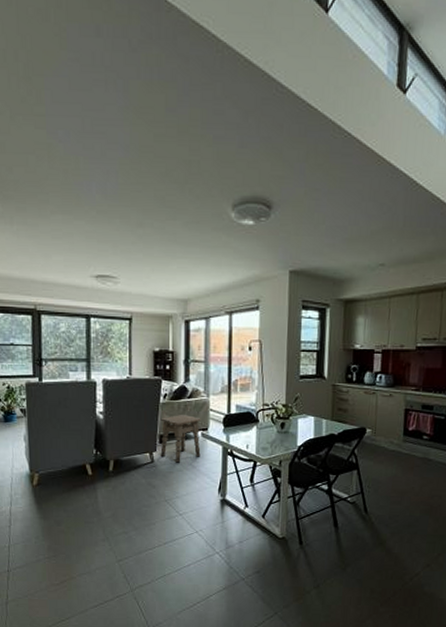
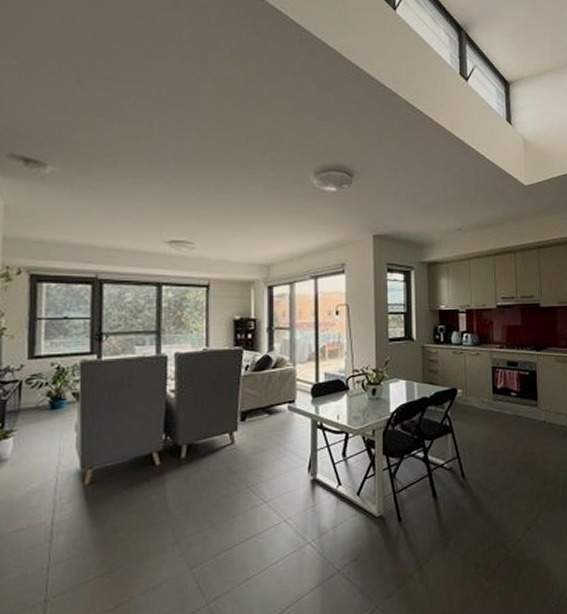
side table: present [160,414,201,463] -> none [241,386,288,442]

